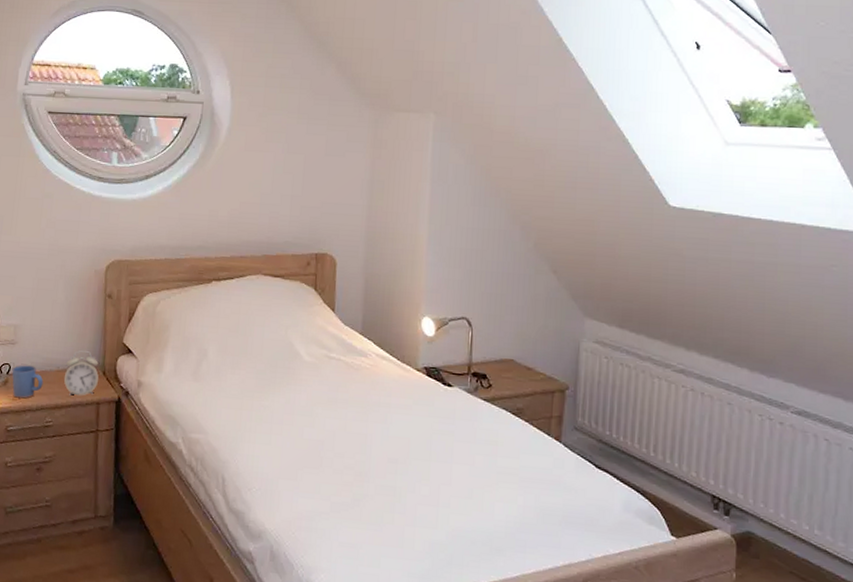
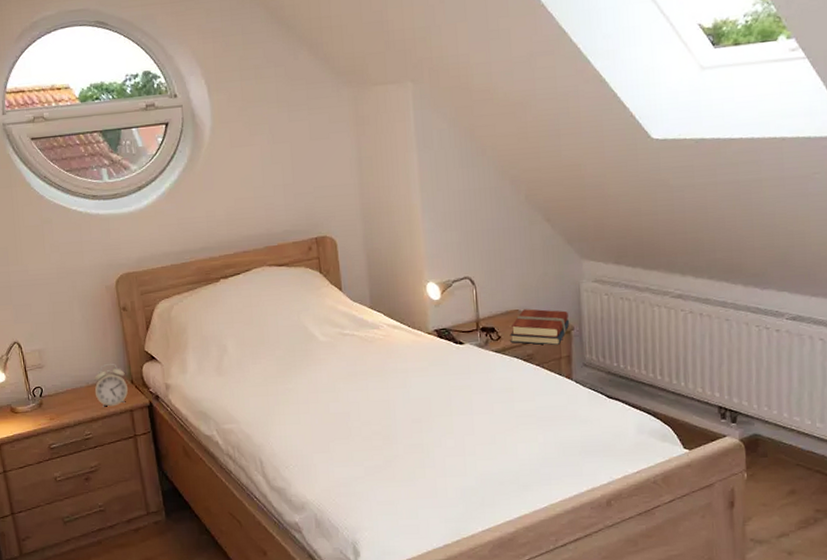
mug: present [11,365,44,399] -> none [44,385,76,417]
books: none [501,360,565,404] -> present [510,309,570,346]

